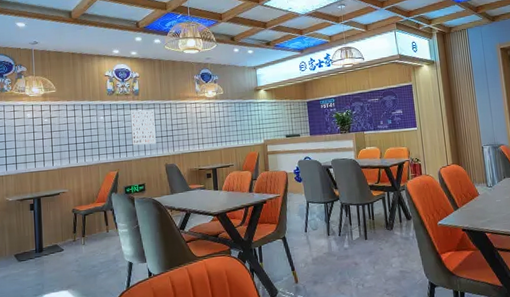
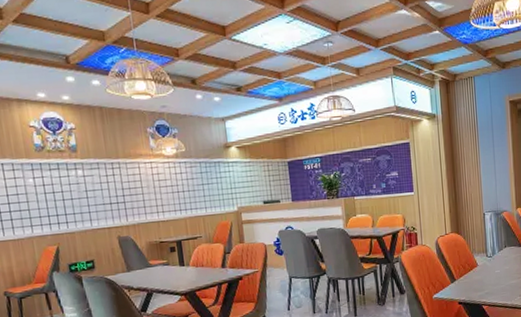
wall art: present [130,109,156,146] -> none [67,170,104,215]

